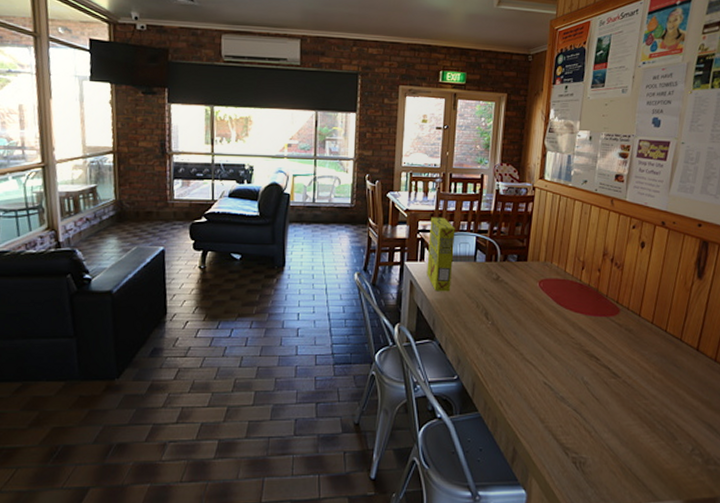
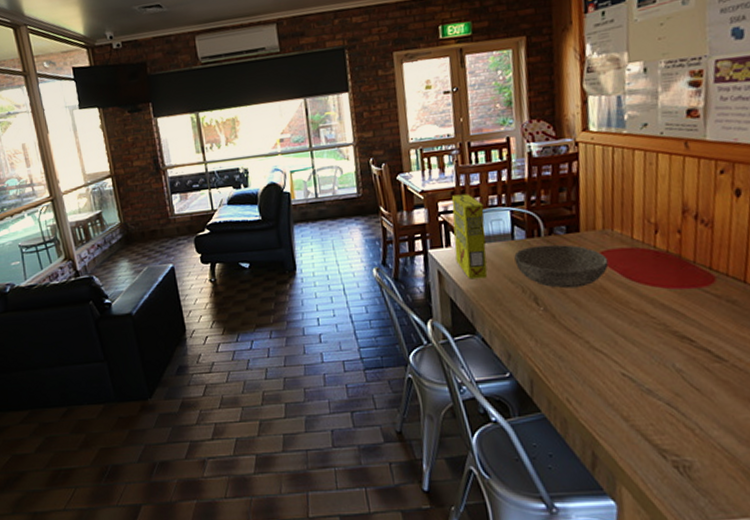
bowl: none [474,269,545,308] -> present [514,244,609,289]

